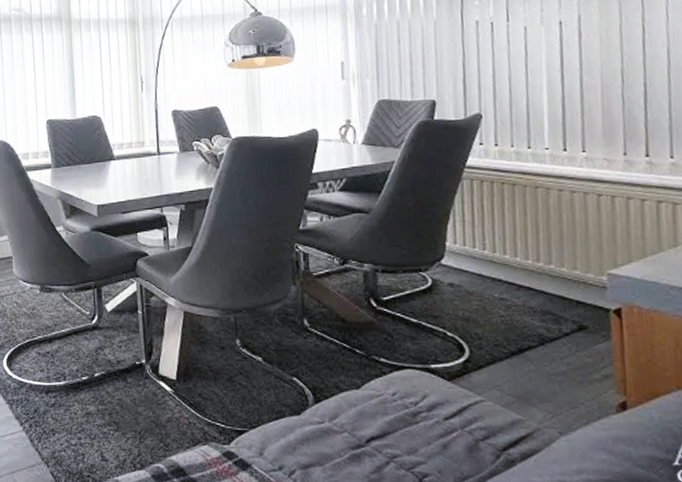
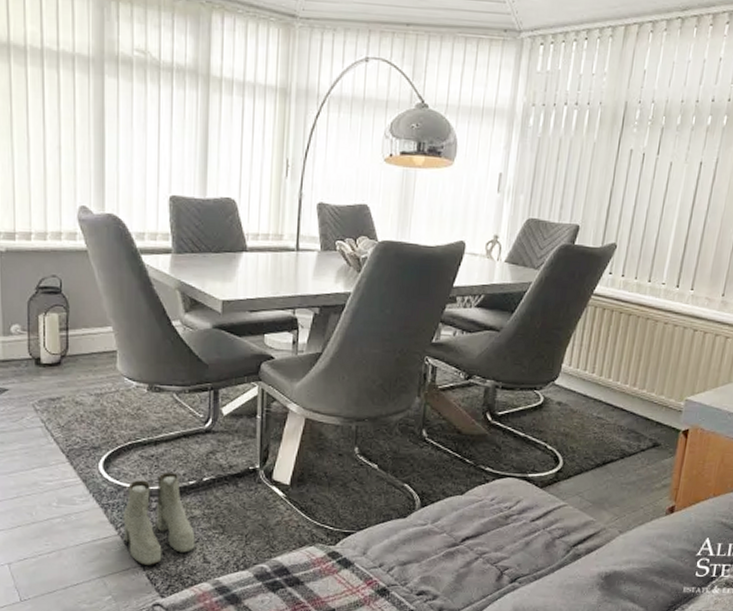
boots: none [26,369,93,462] -> present [123,473,195,565]

